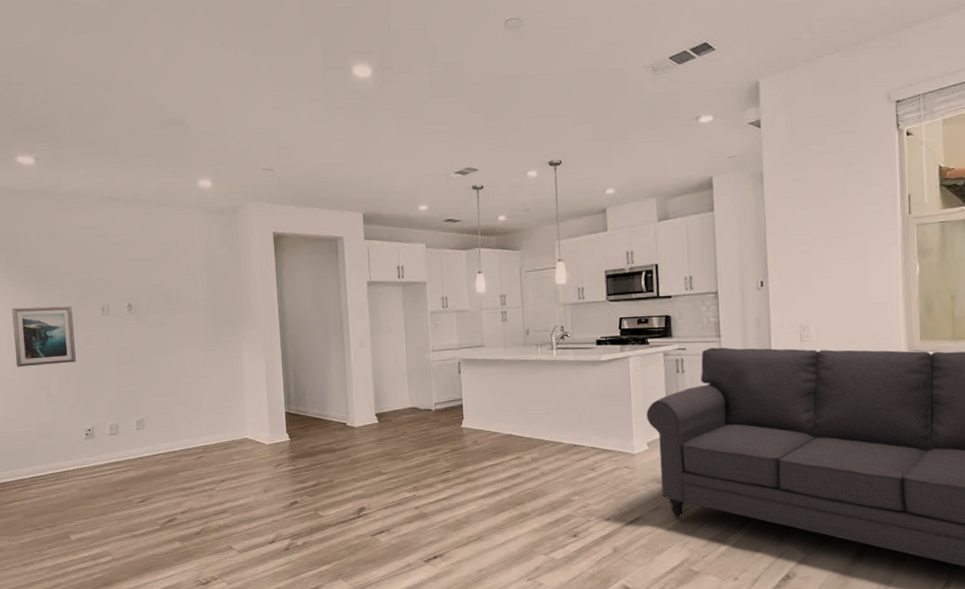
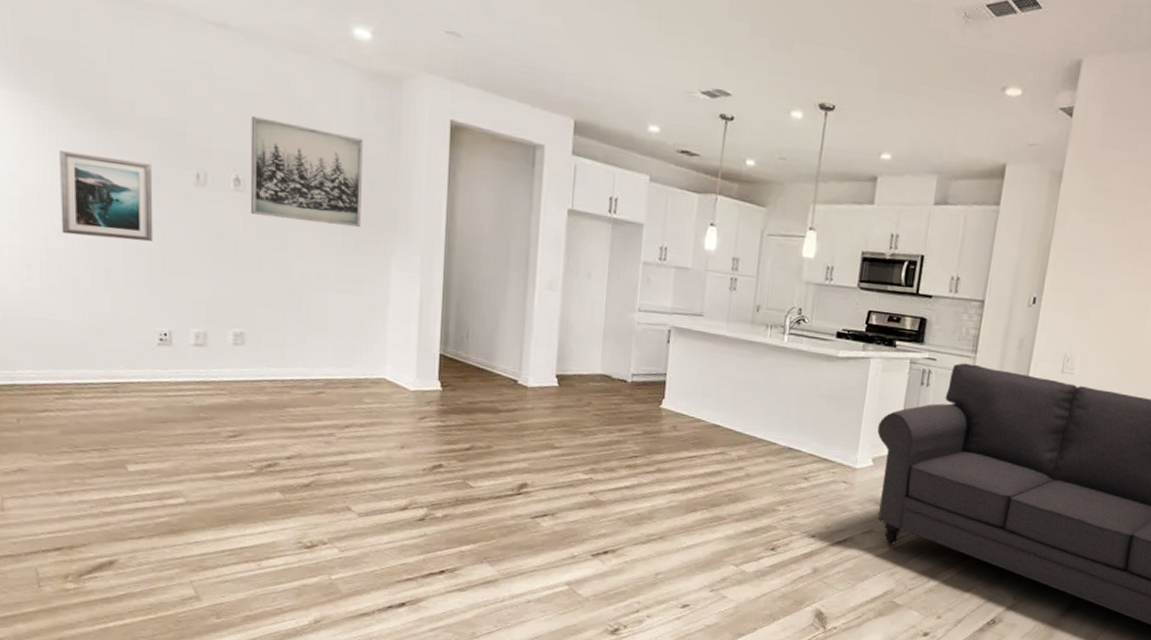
wall art: none [135,257,218,330] -> present [250,116,363,228]

